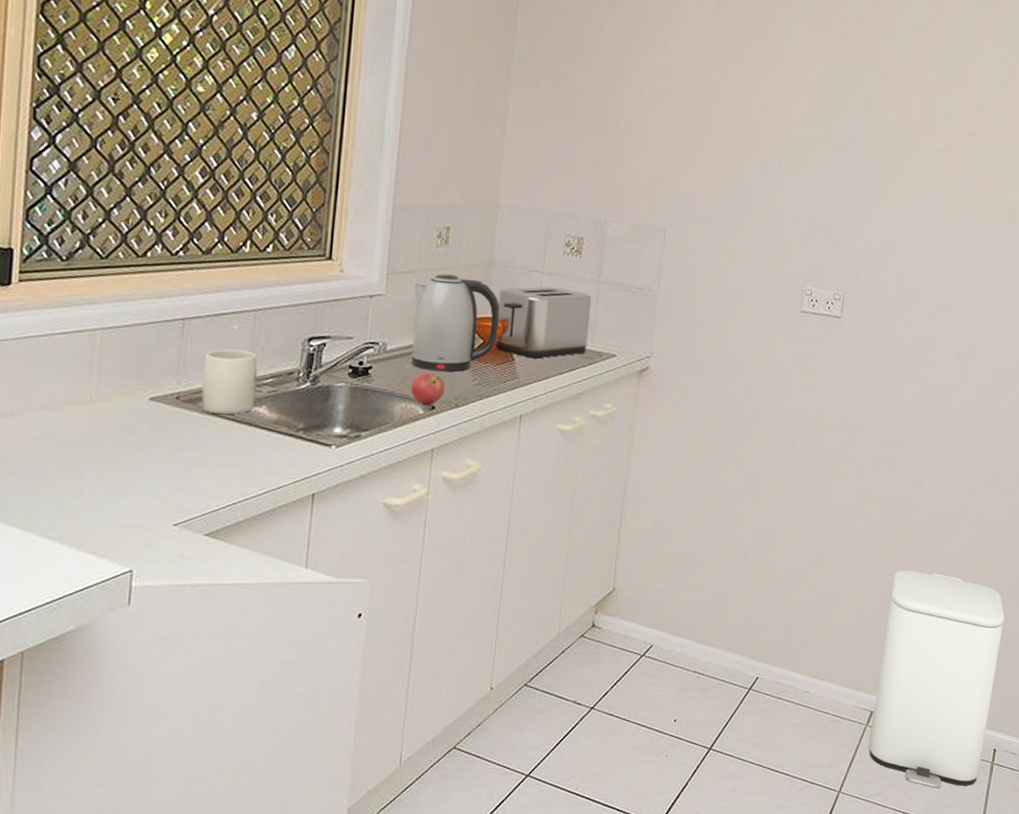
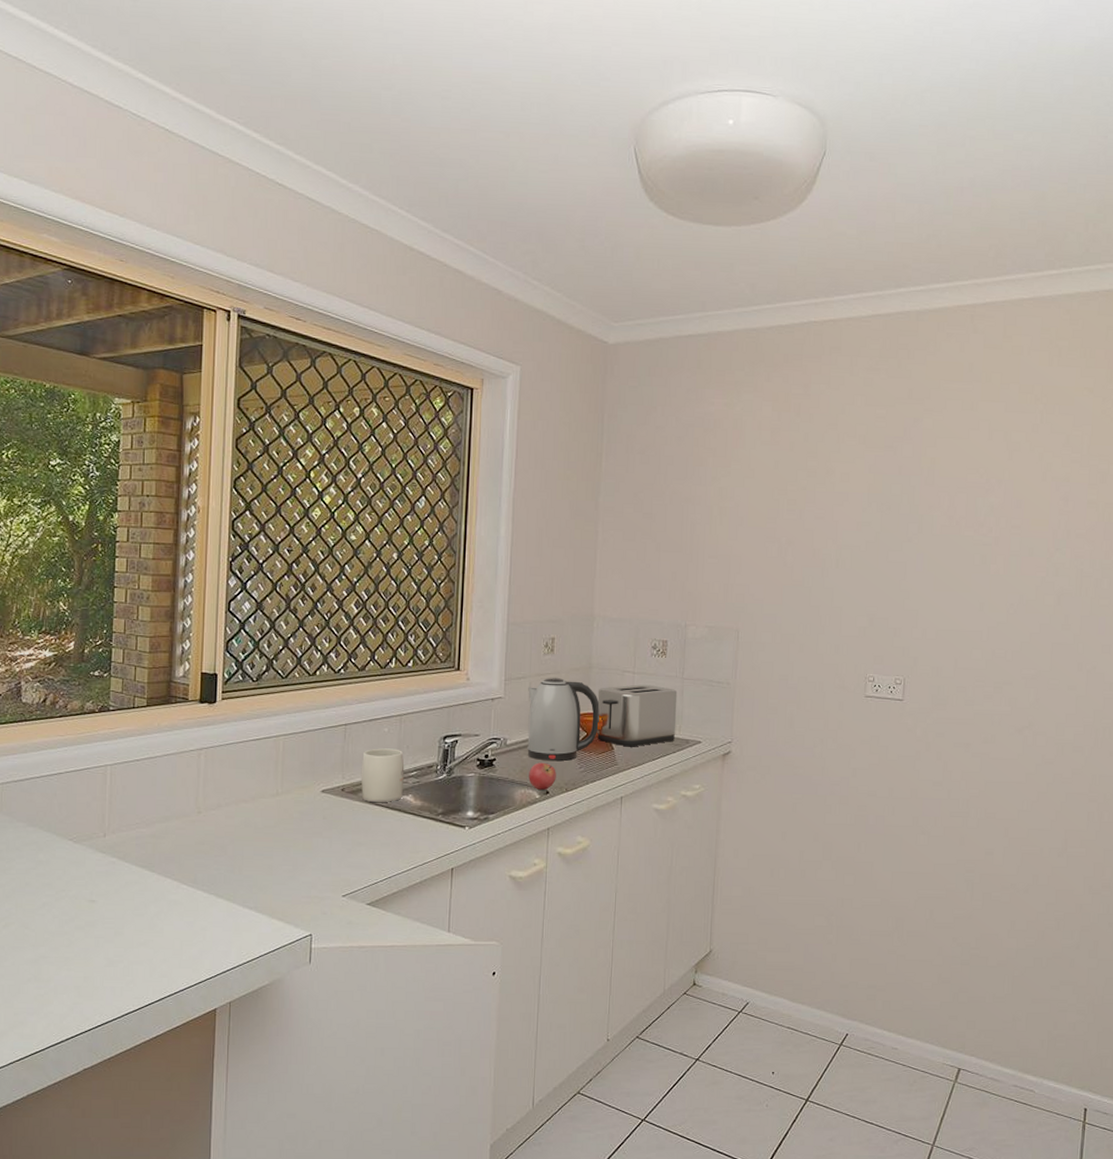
pedal bin: present [869,570,1005,789] -> none [959,933,1085,1146]

